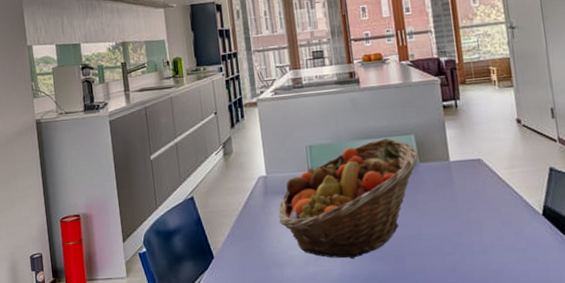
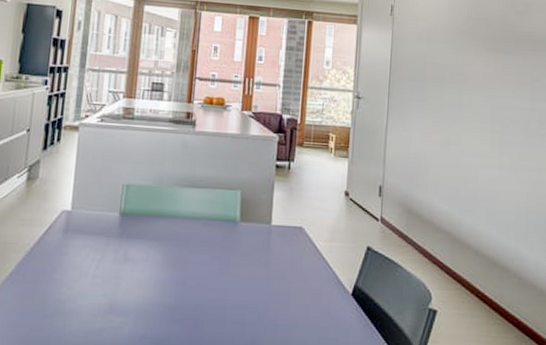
fruit basket: present [278,138,419,259] -> none [74,189,242,318]

